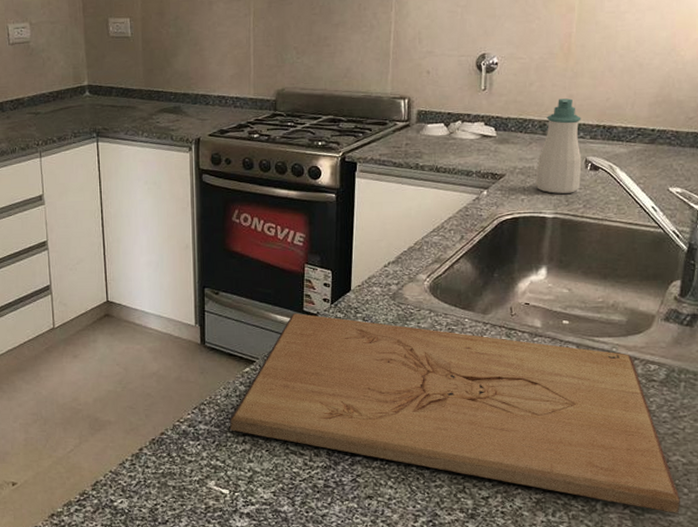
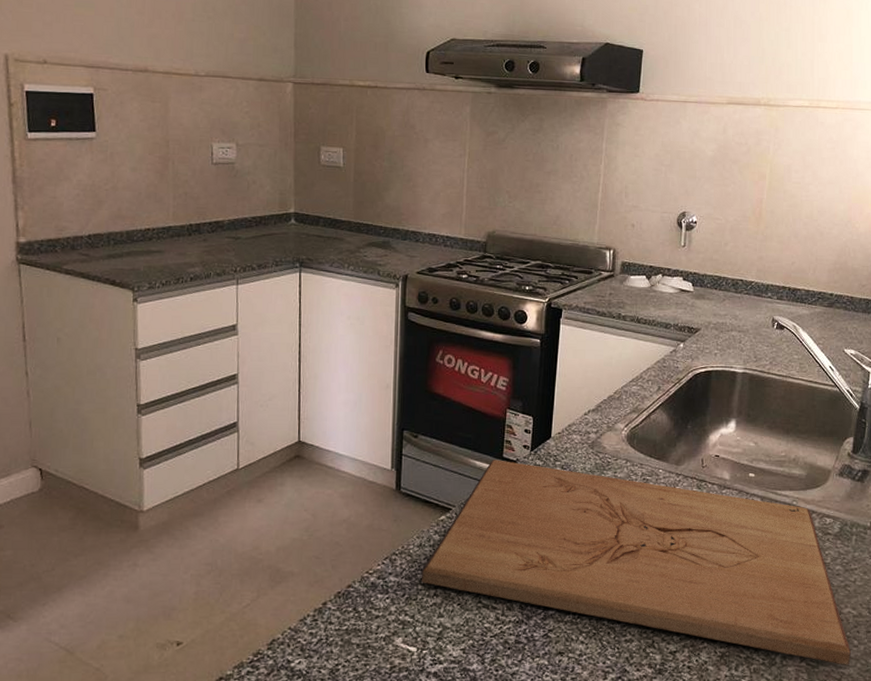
soap bottle: present [535,98,582,194] -> none [727,260,770,350]

